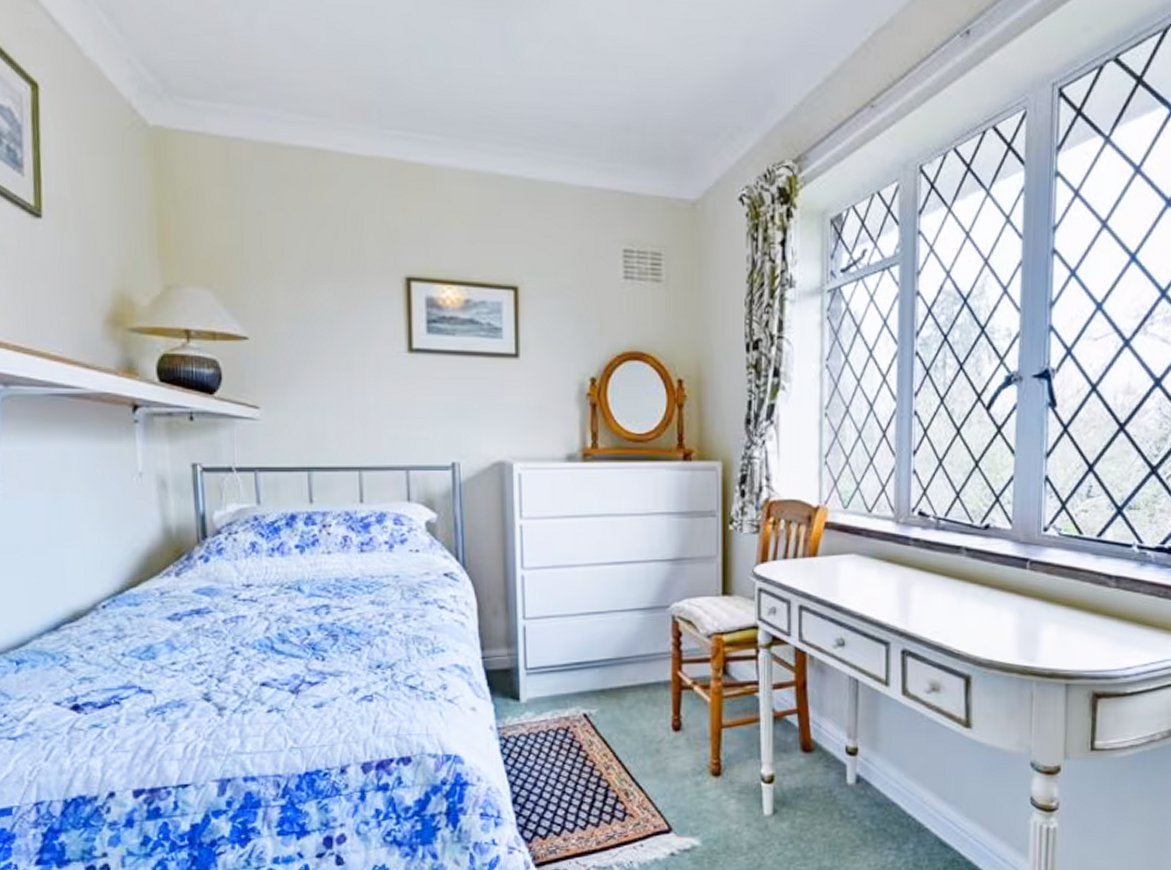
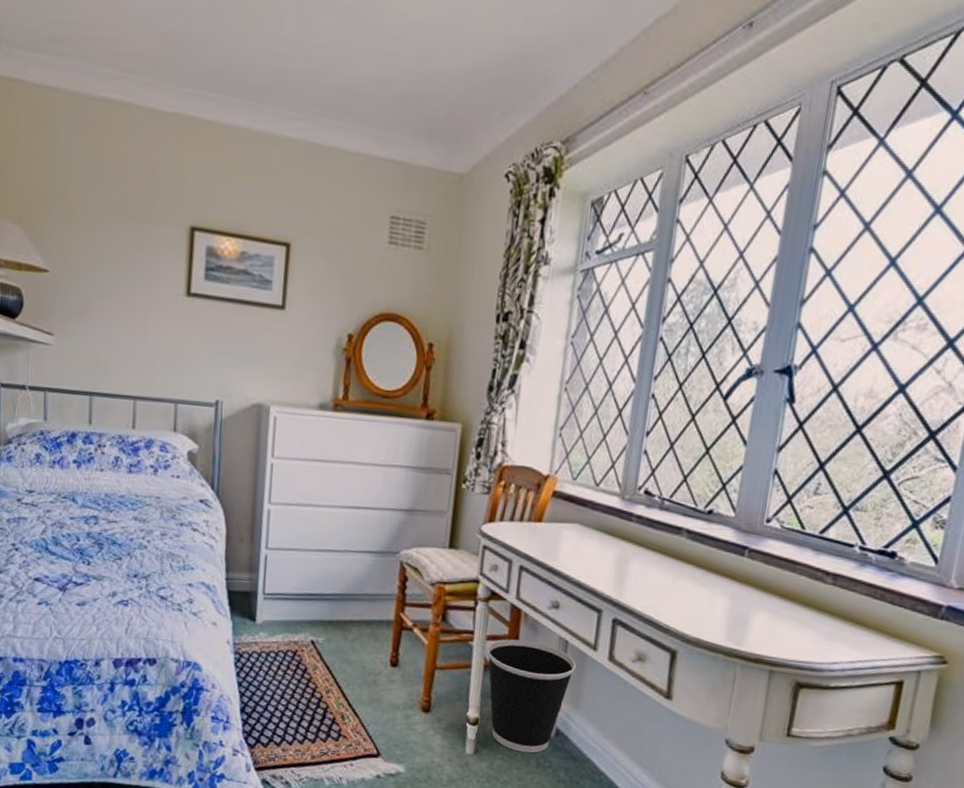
wastebasket: none [774,684,869,806] -> present [487,639,576,753]

